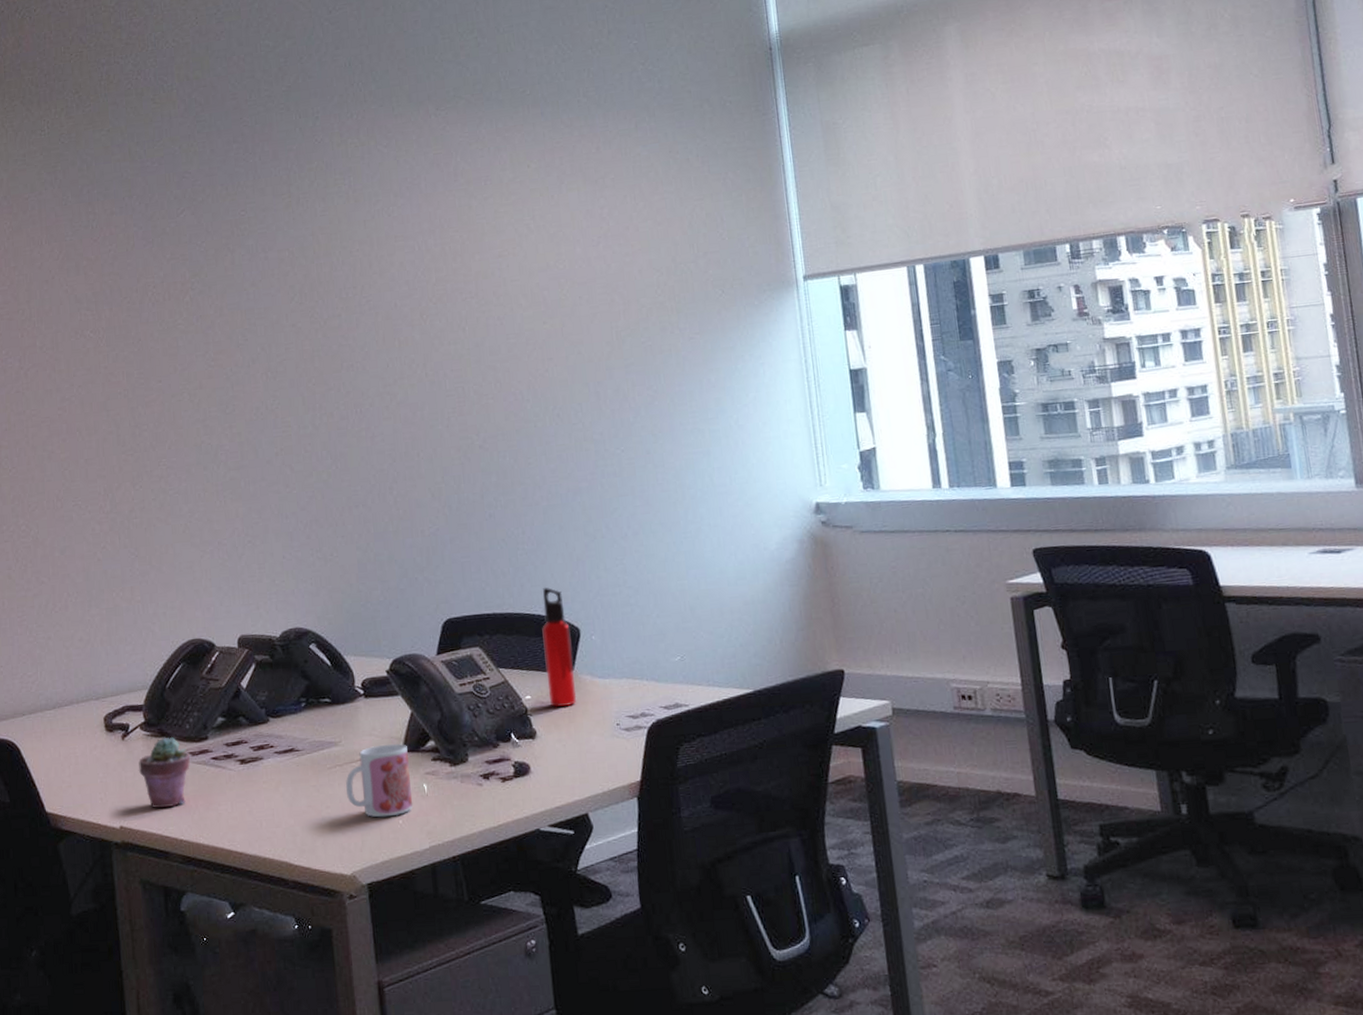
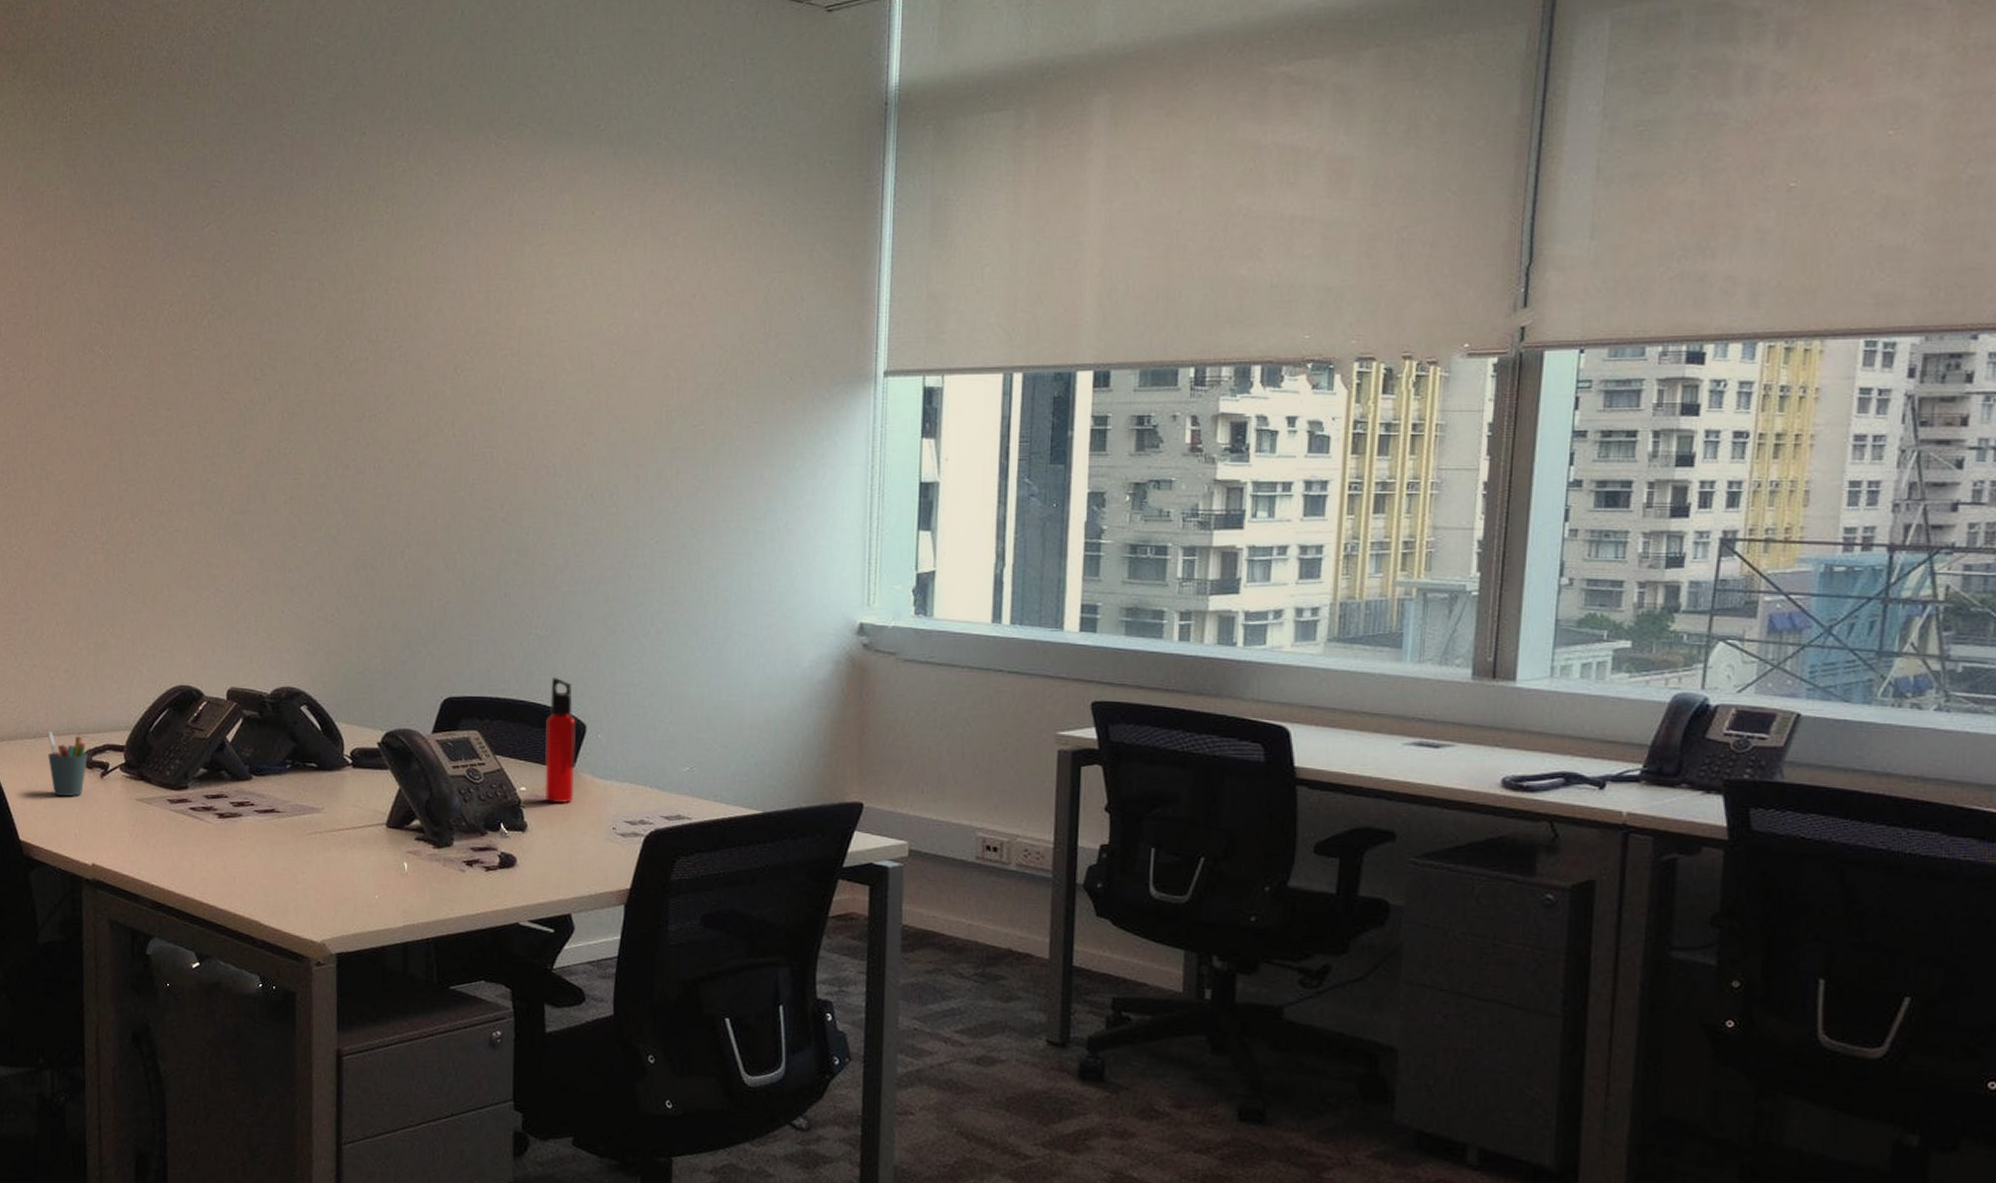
pen holder: none [66,700,108,763] -> present [47,731,88,797]
potted succulent: present [138,736,190,809] -> none [116,781,168,852]
mug: present [346,743,413,818] -> none [324,817,392,890]

